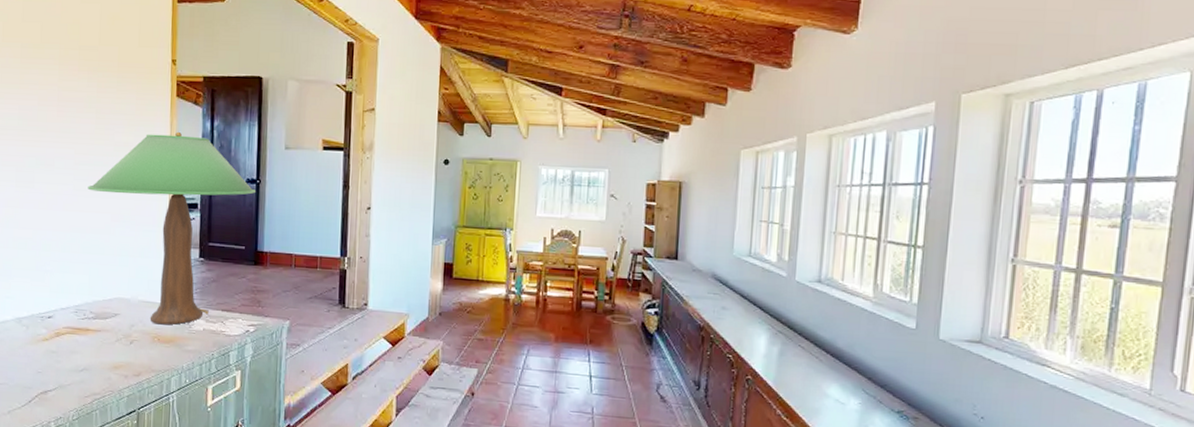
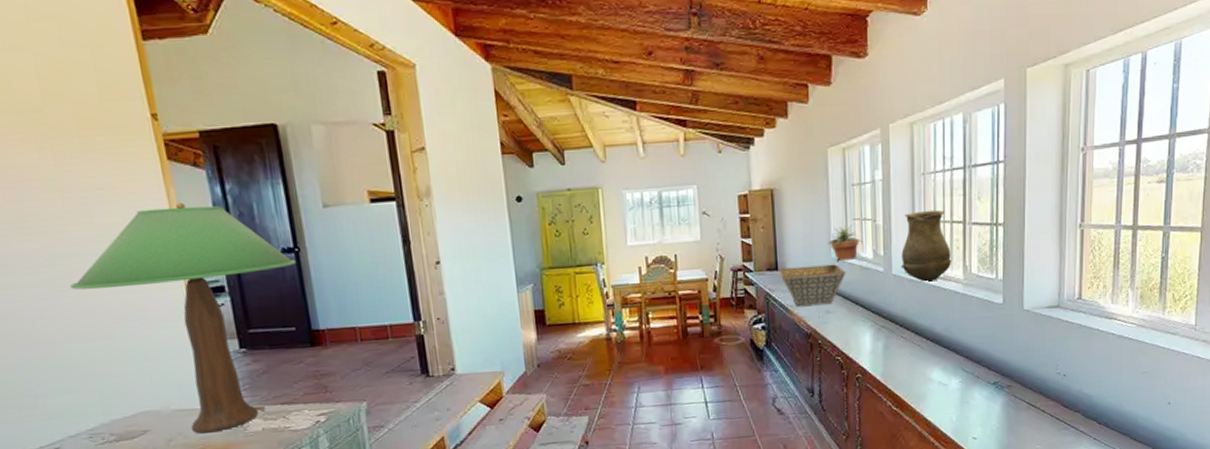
basket: none [677,258,747,301] -> present [778,264,846,306]
potted plant: none [731,224,768,261] -> present [828,224,863,262]
vase: none [805,222,862,294] -> present [900,209,952,282]

